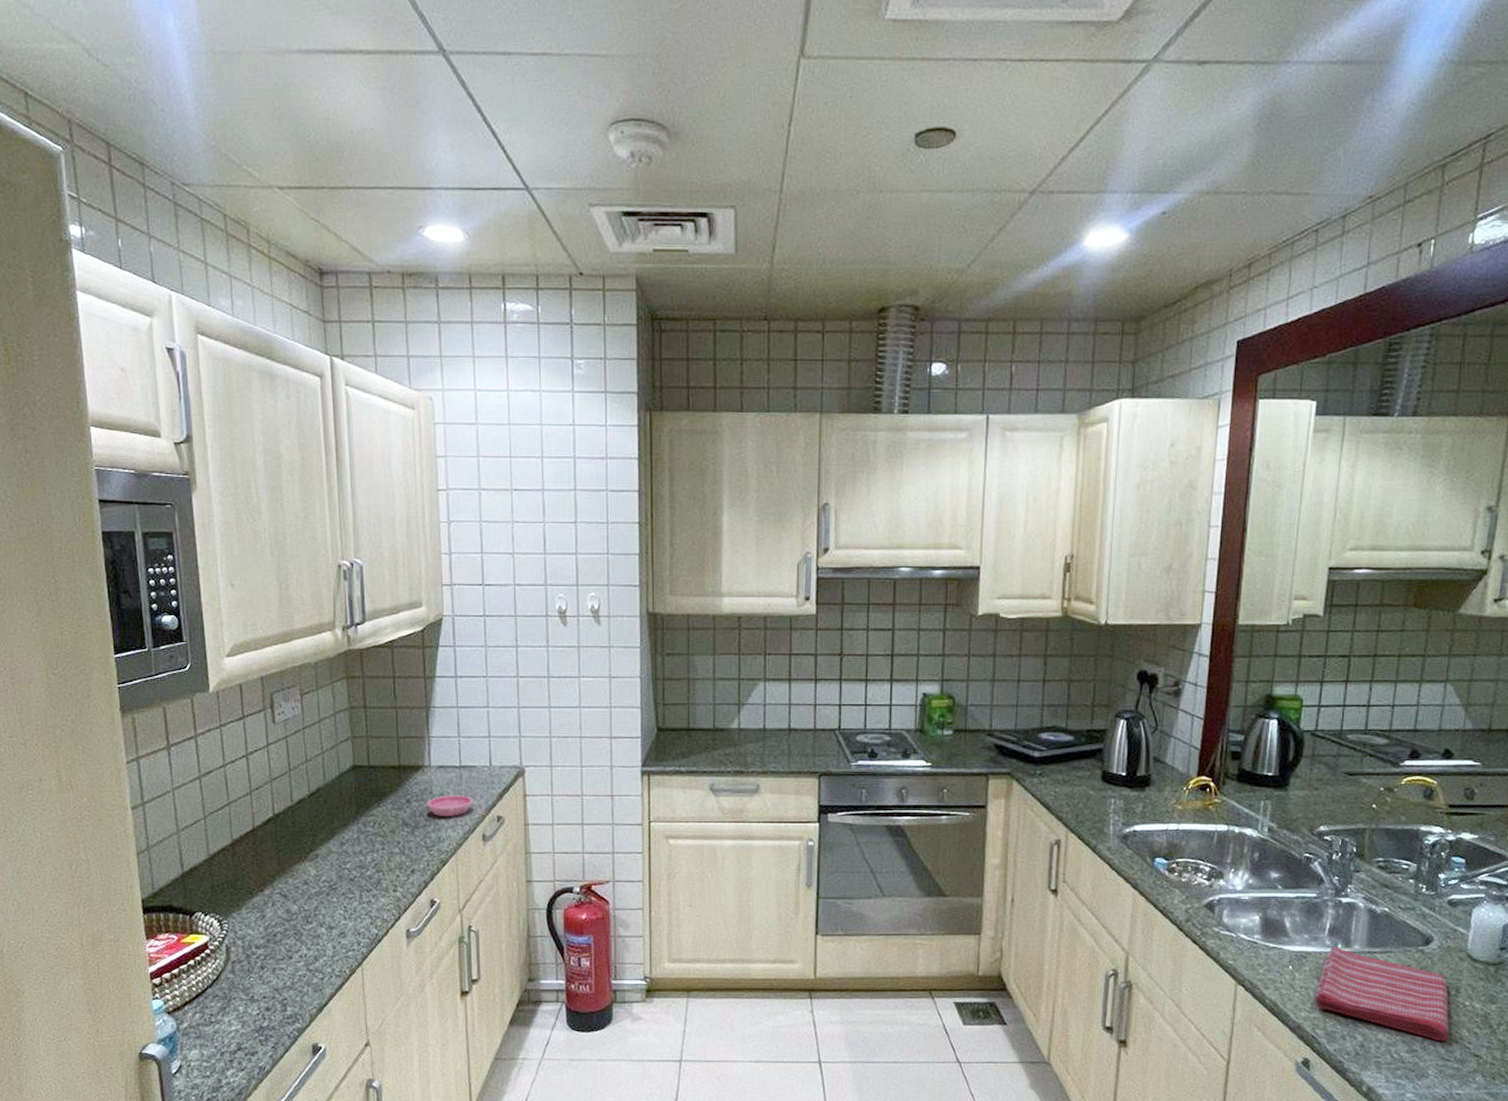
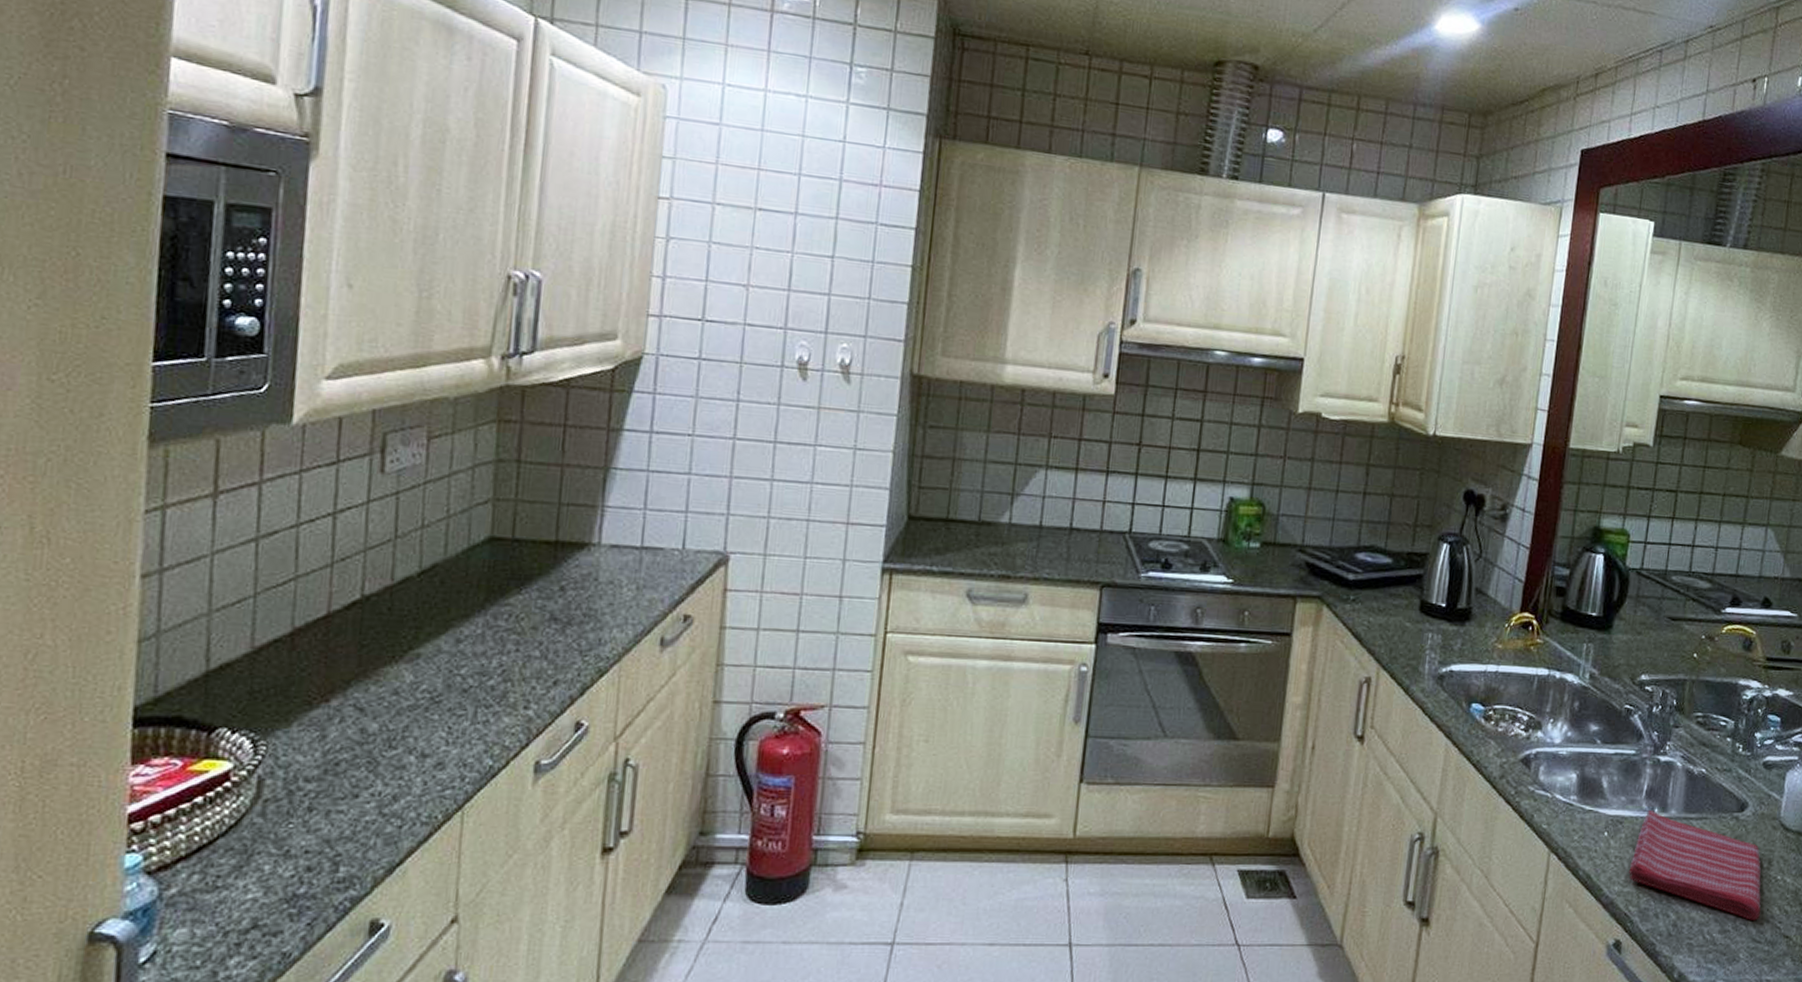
saucer: present [427,794,474,816] -> none [588,583,655,612]

